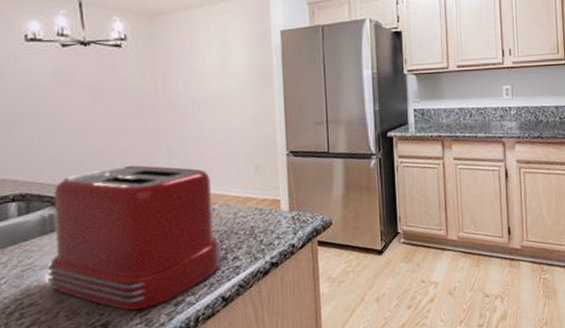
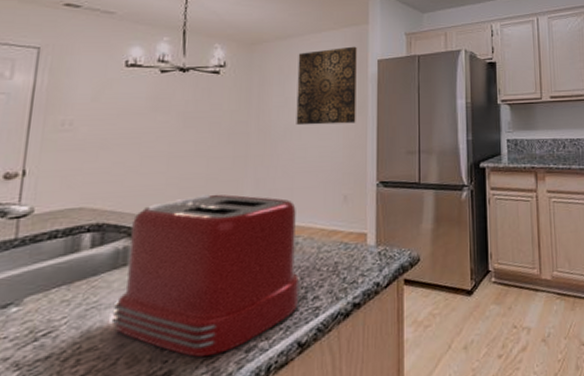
wall art: none [199,17,263,98] -> present [296,46,357,126]

